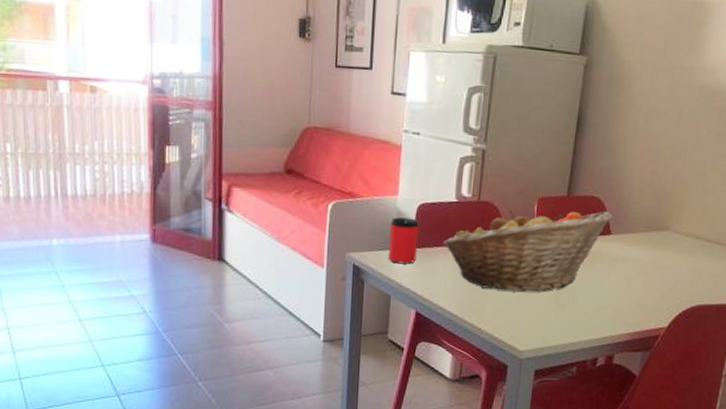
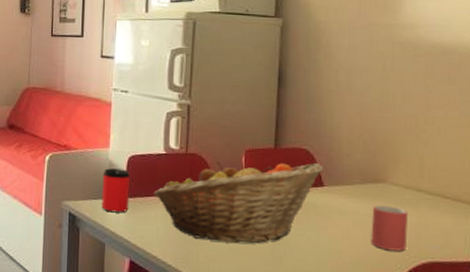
mug: none [649,252,686,296] -> present [371,205,409,252]

